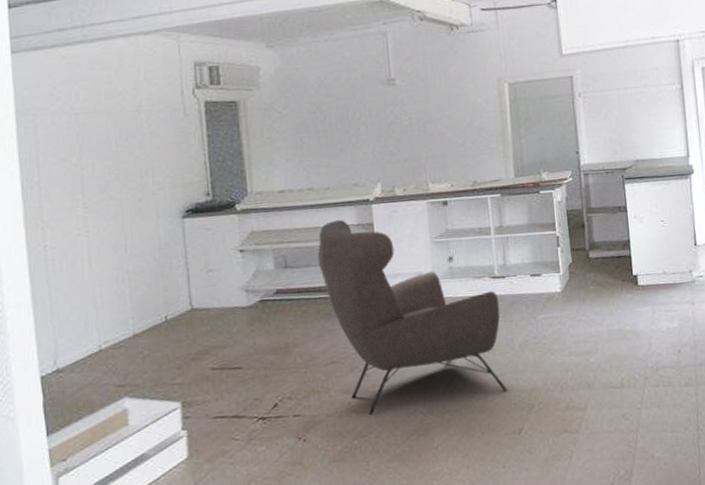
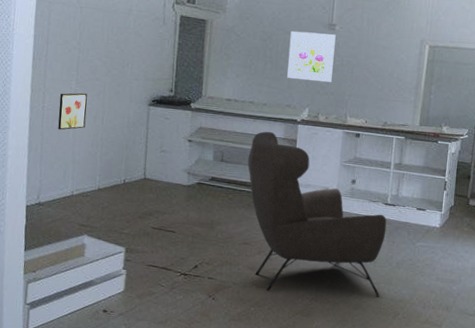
wall art: none [65,218,104,272] -> present [58,93,87,130]
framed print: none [343,90,402,152] -> present [287,30,336,83]

